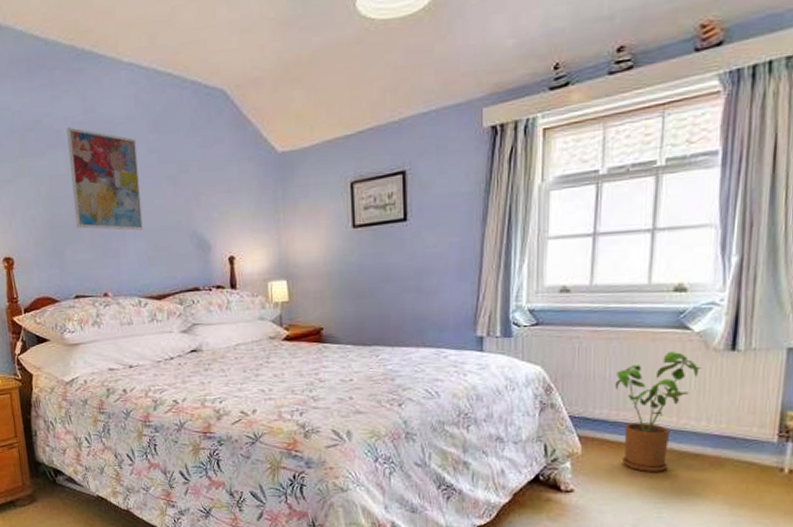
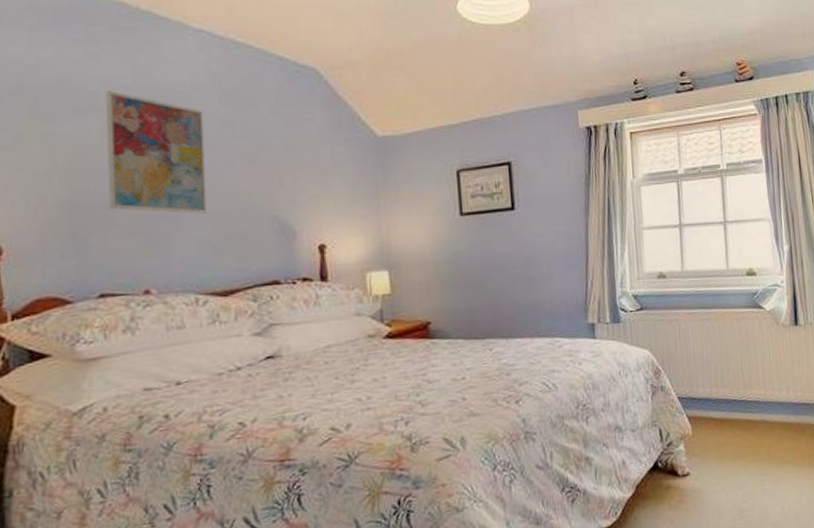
house plant: present [615,352,702,472] -> none [712,329,776,446]

